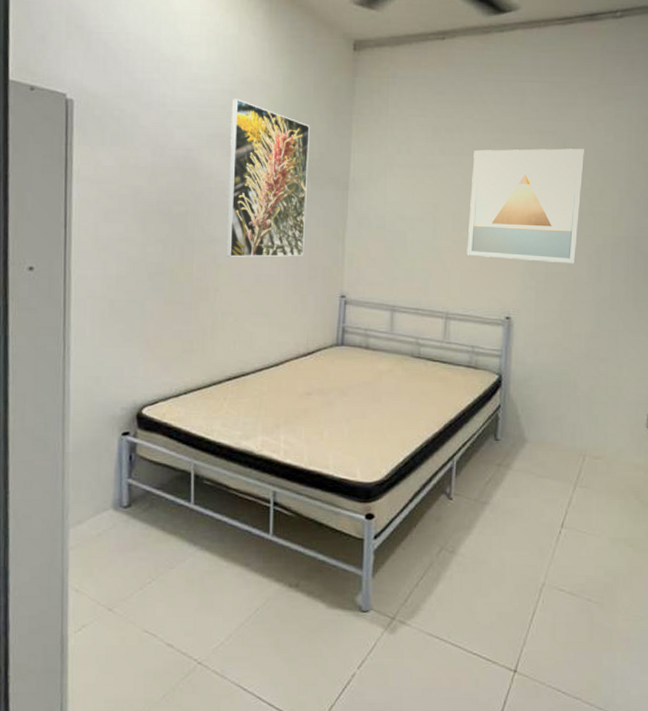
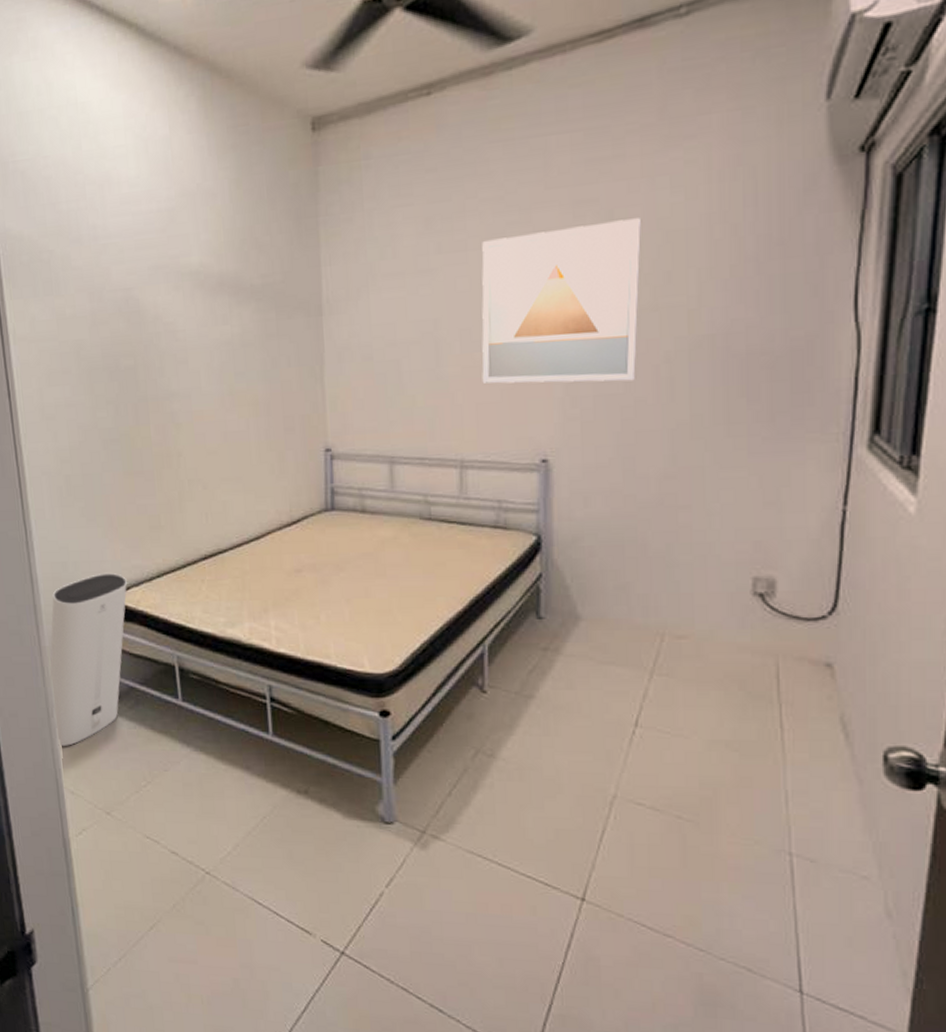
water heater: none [68,388,155,546] -> present [49,573,127,746]
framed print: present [226,99,310,257] -> none [172,217,276,414]

